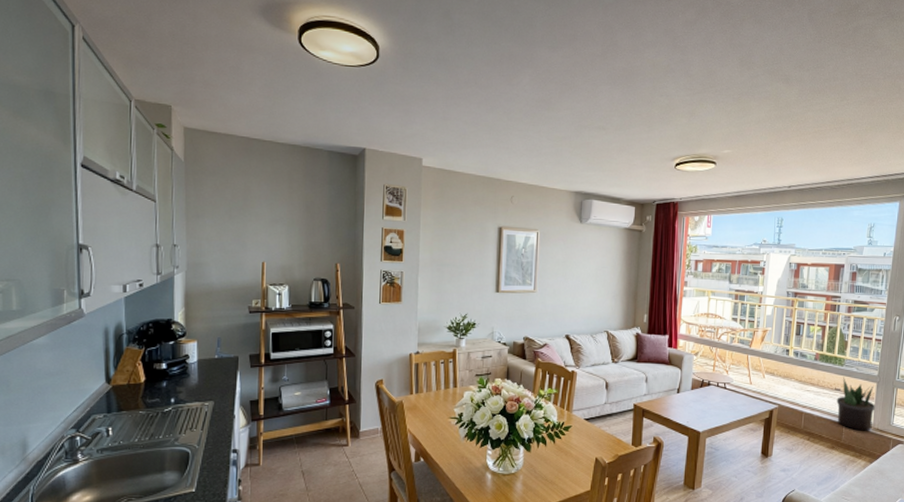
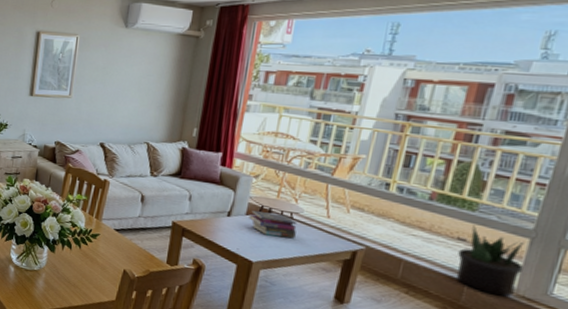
books: none [694,385,730,406] -> present [249,211,298,239]

